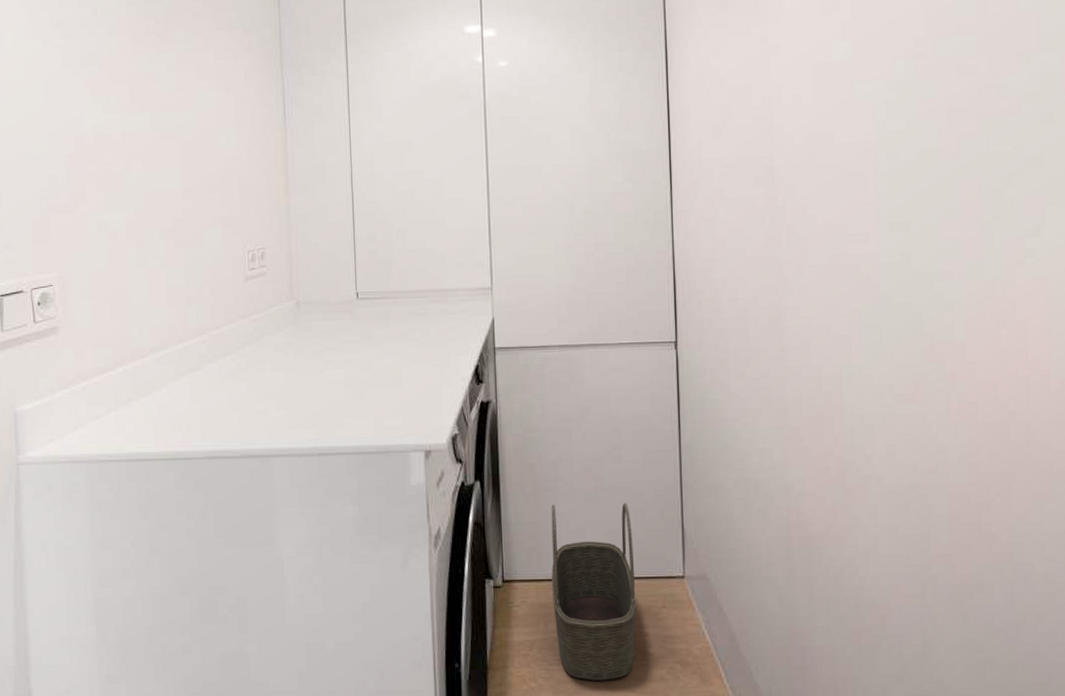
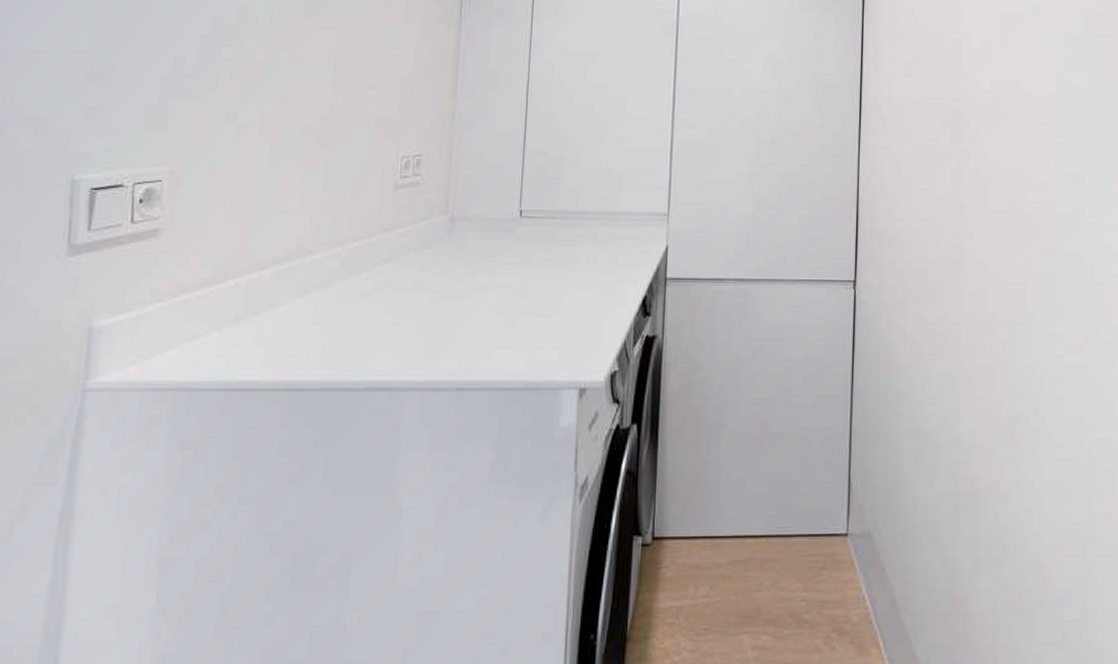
basket: present [551,503,636,681] -> none [705,452,797,653]

